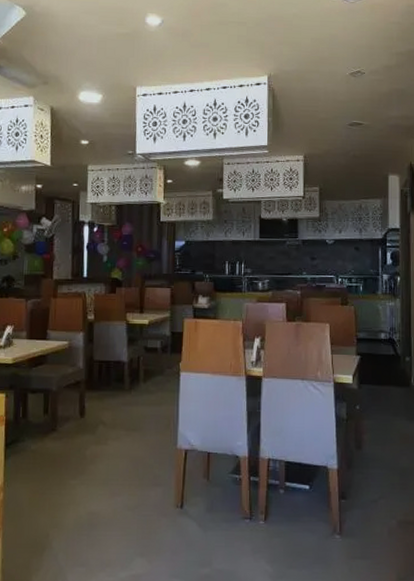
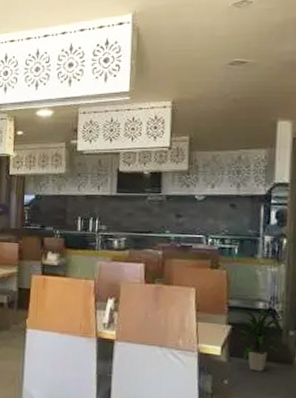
indoor plant: none [361,337,404,396] -> present [233,306,286,372]

